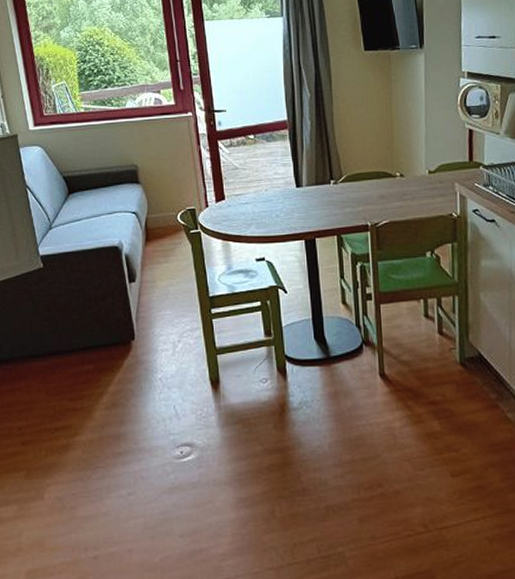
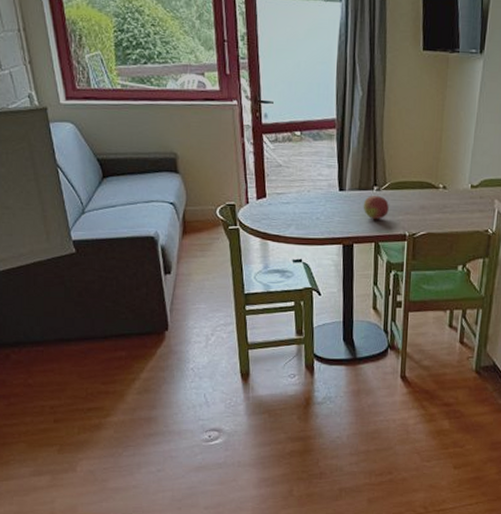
fruit: none [321,188,348,213] -> present [363,195,389,220]

